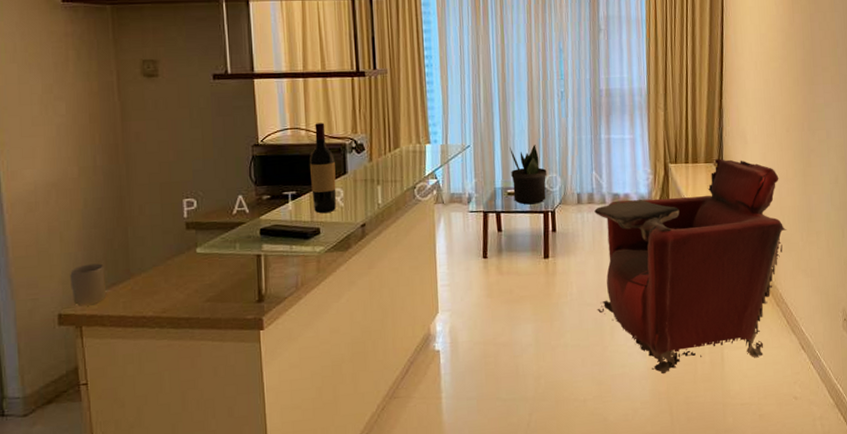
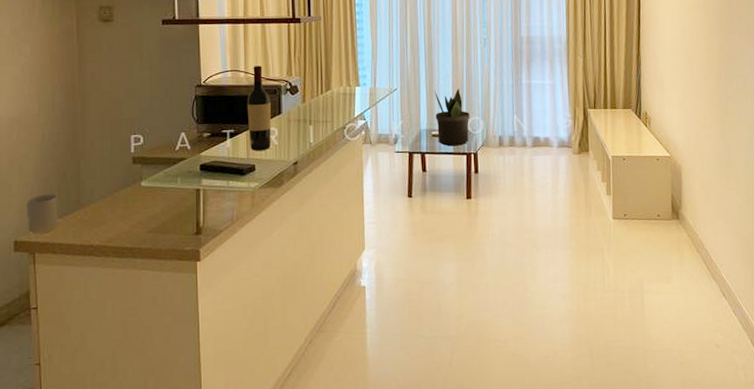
armchair: present [594,159,787,375] -> none [515,105,706,317]

